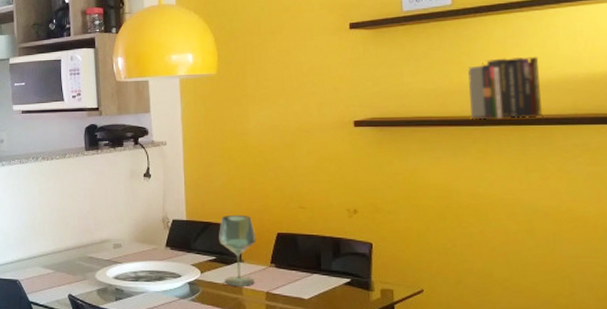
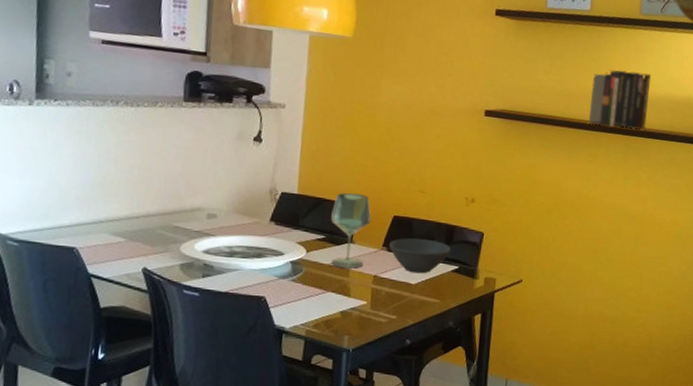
bowl: none [277,254,339,288] -> present [389,238,450,274]

